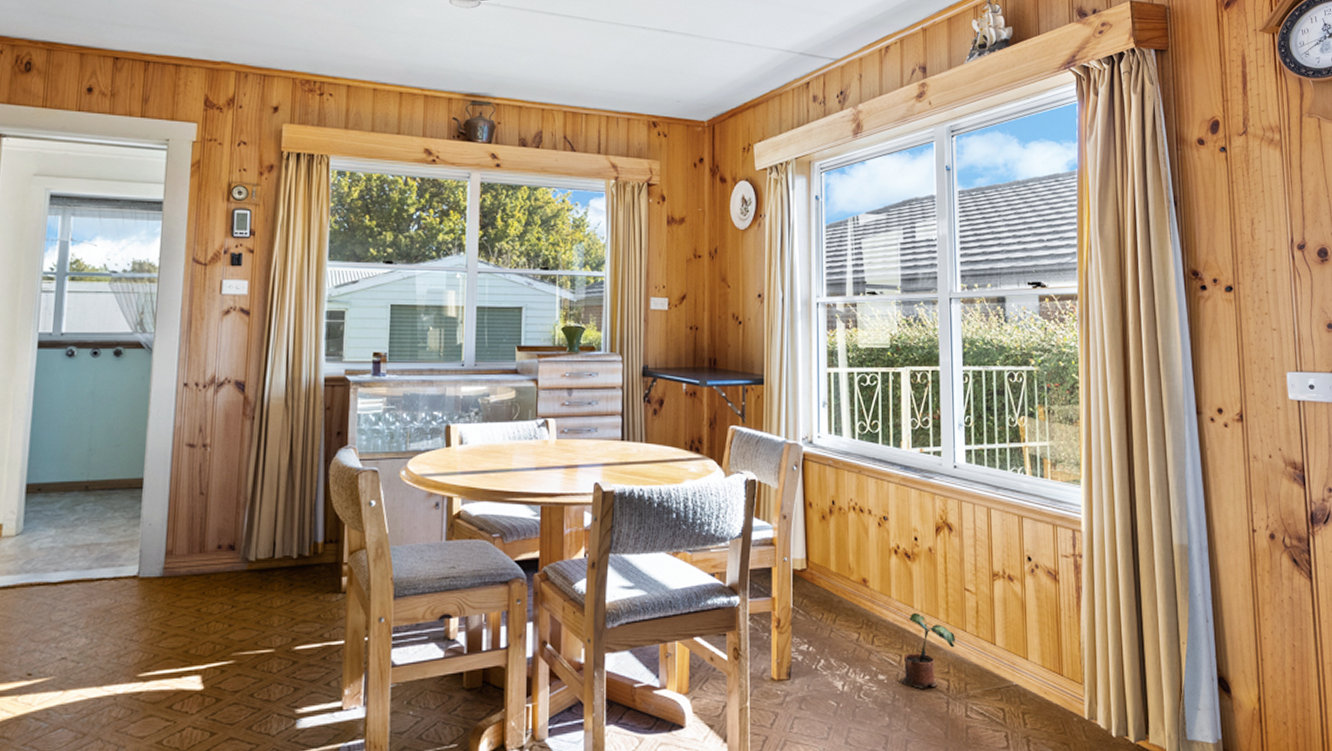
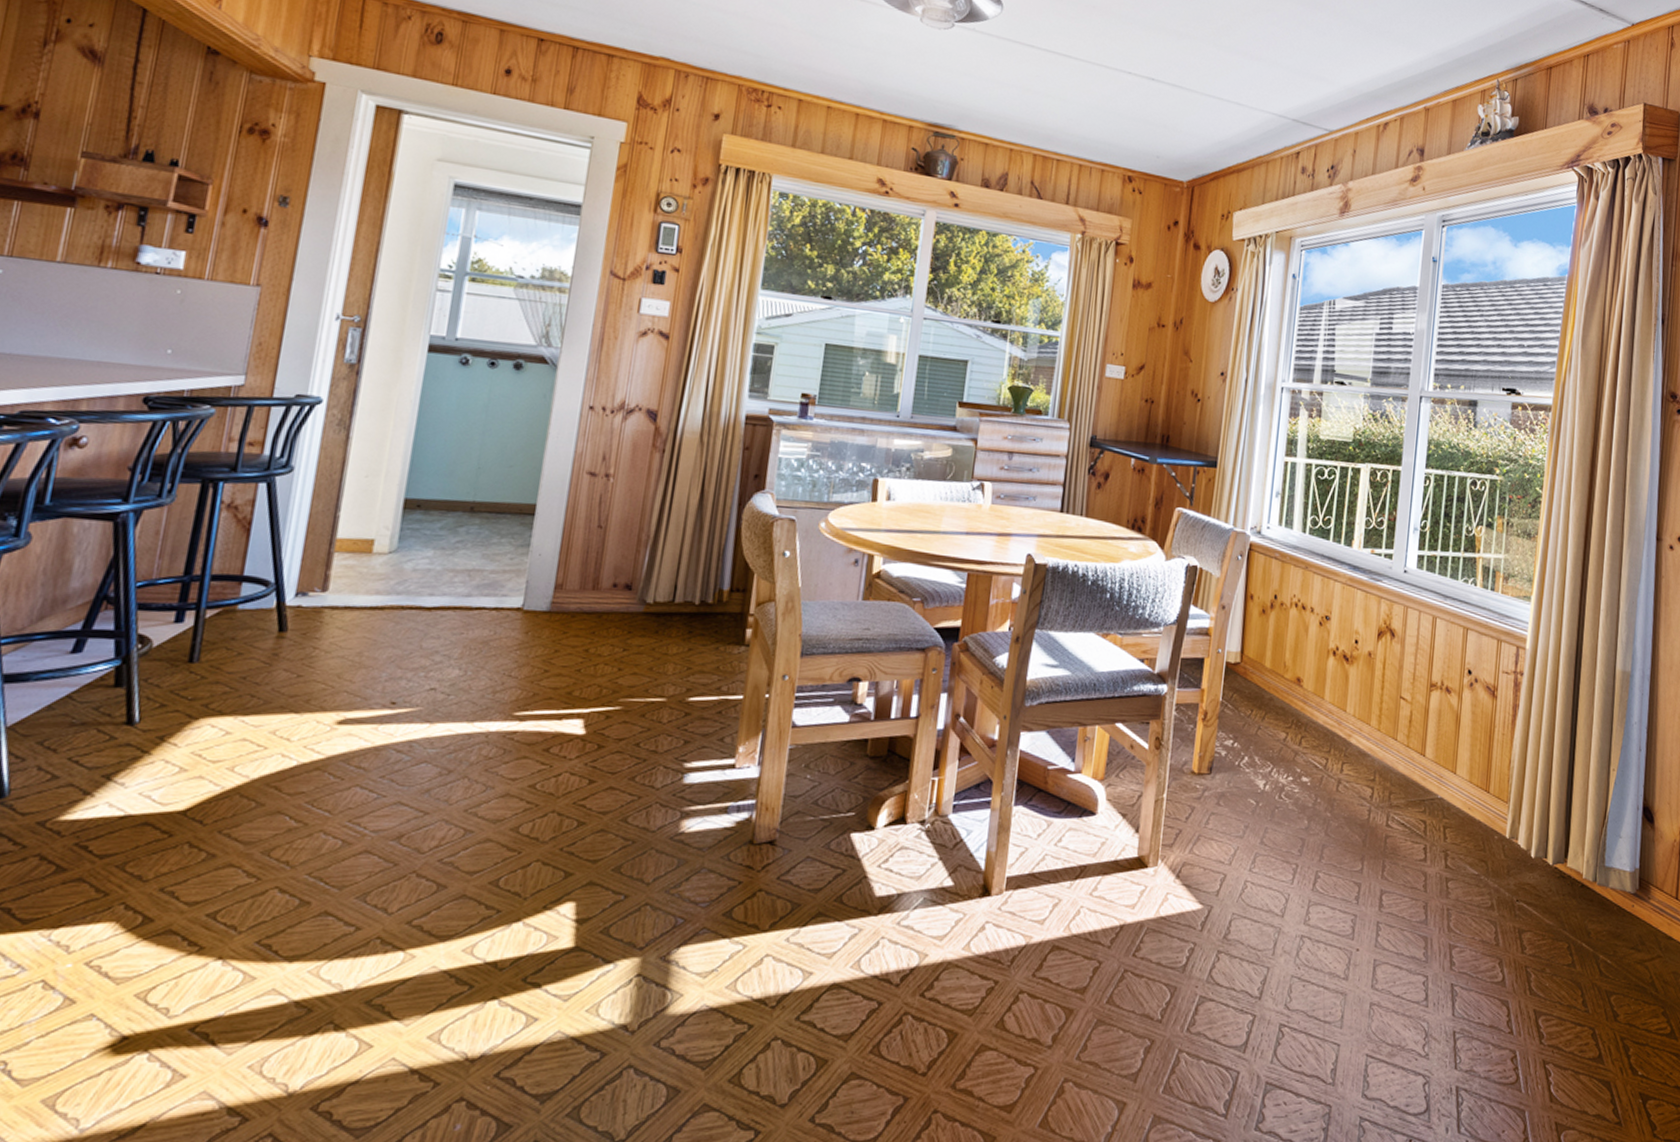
potted plant: present [897,613,955,689] -> none [1321,717,1385,794]

